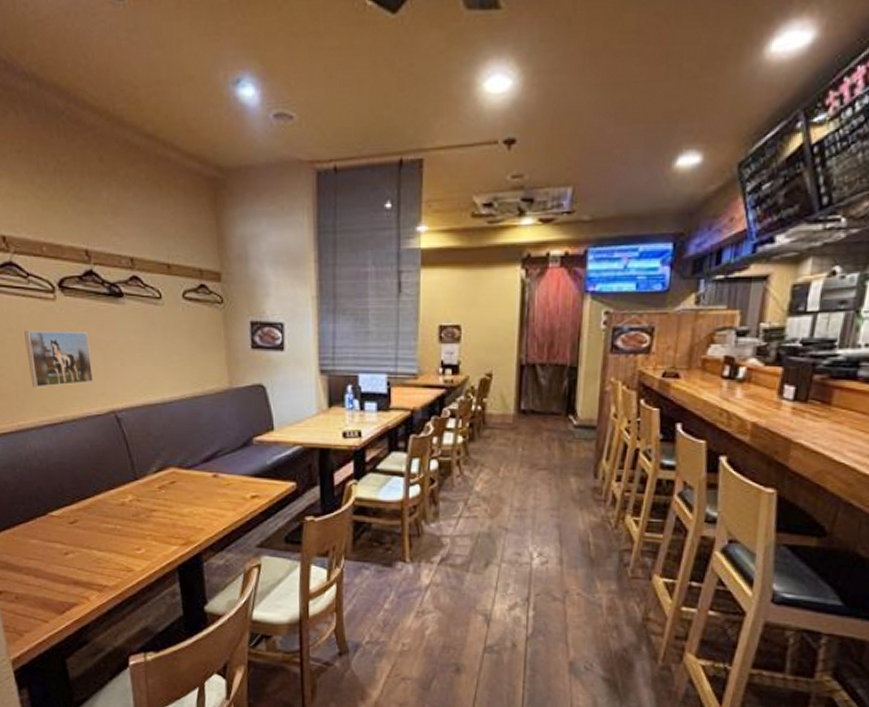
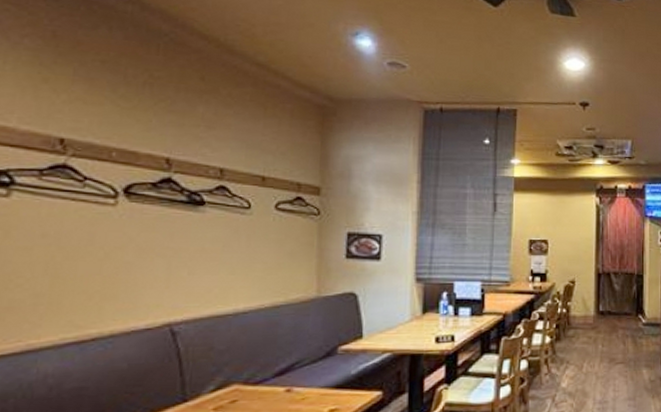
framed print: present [24,330,94,387] -> none [59,236,152,300]

